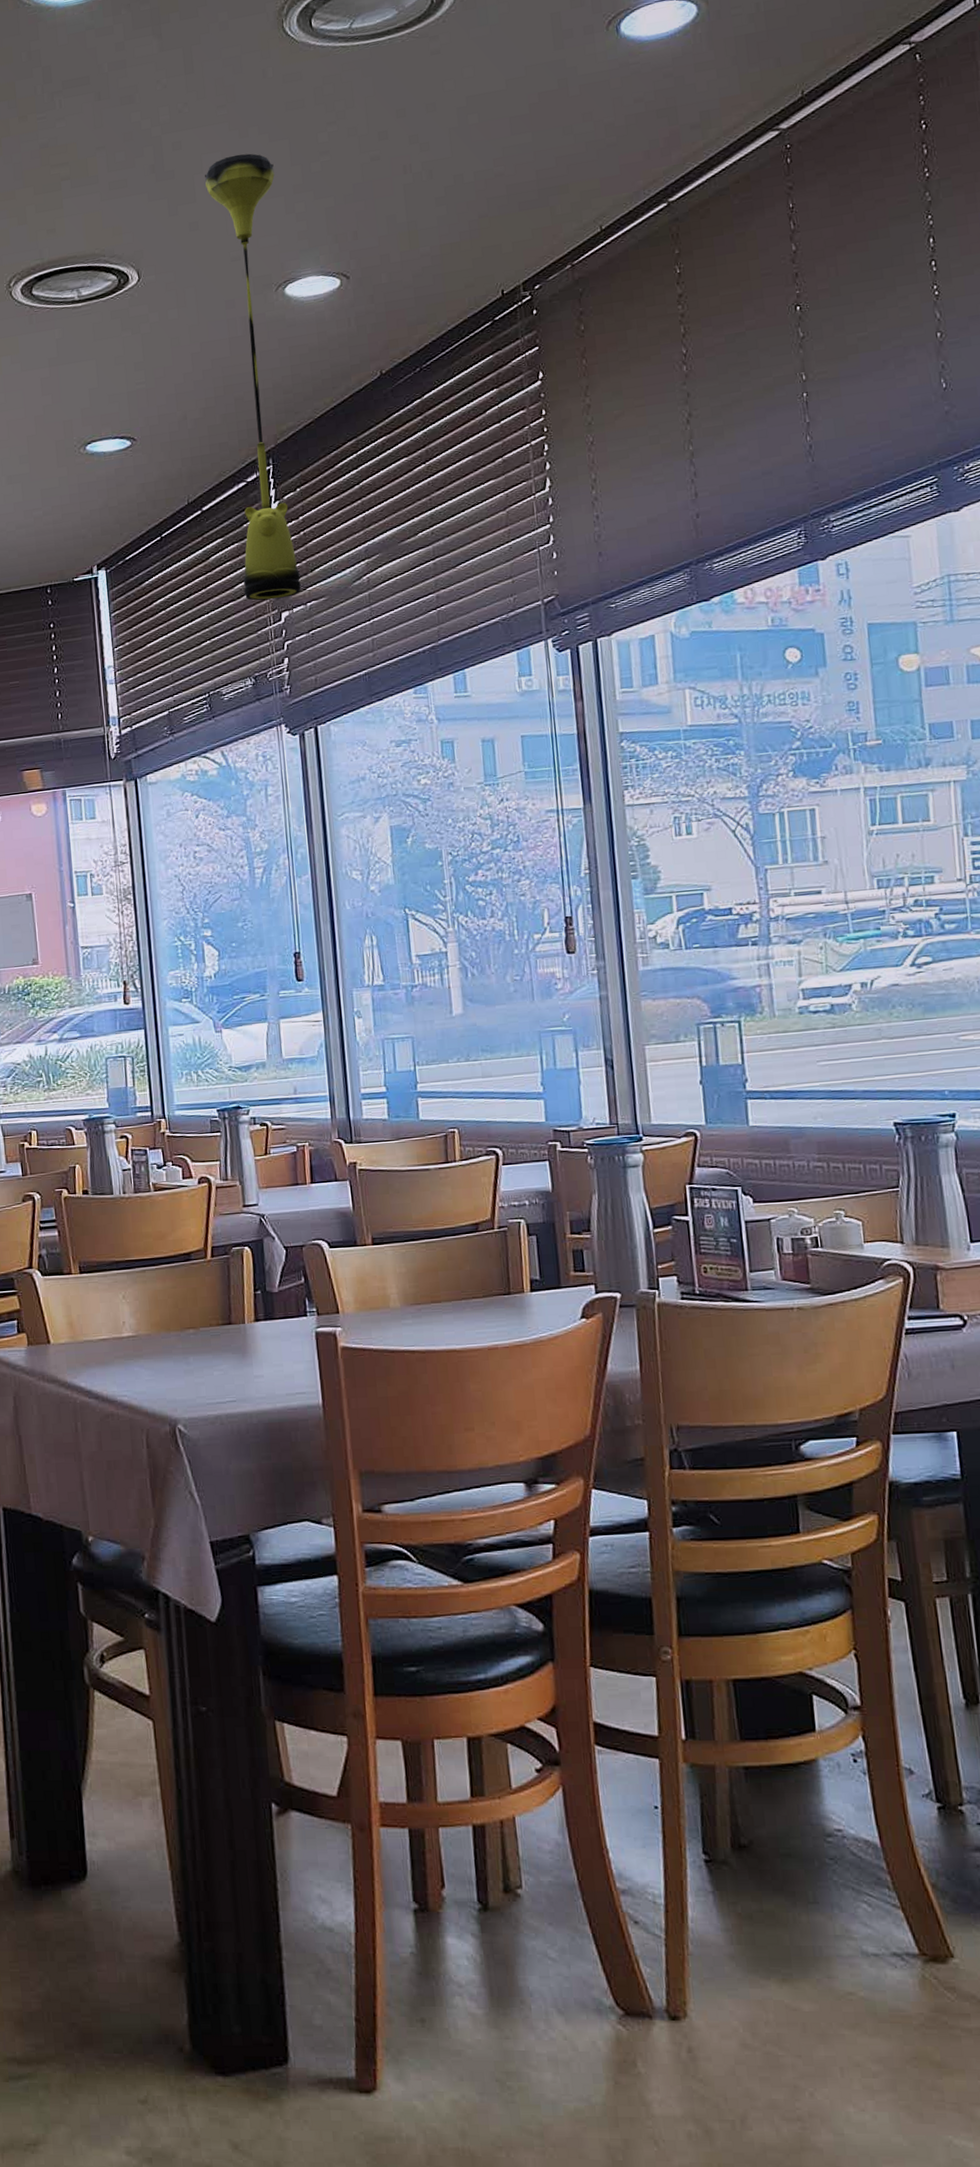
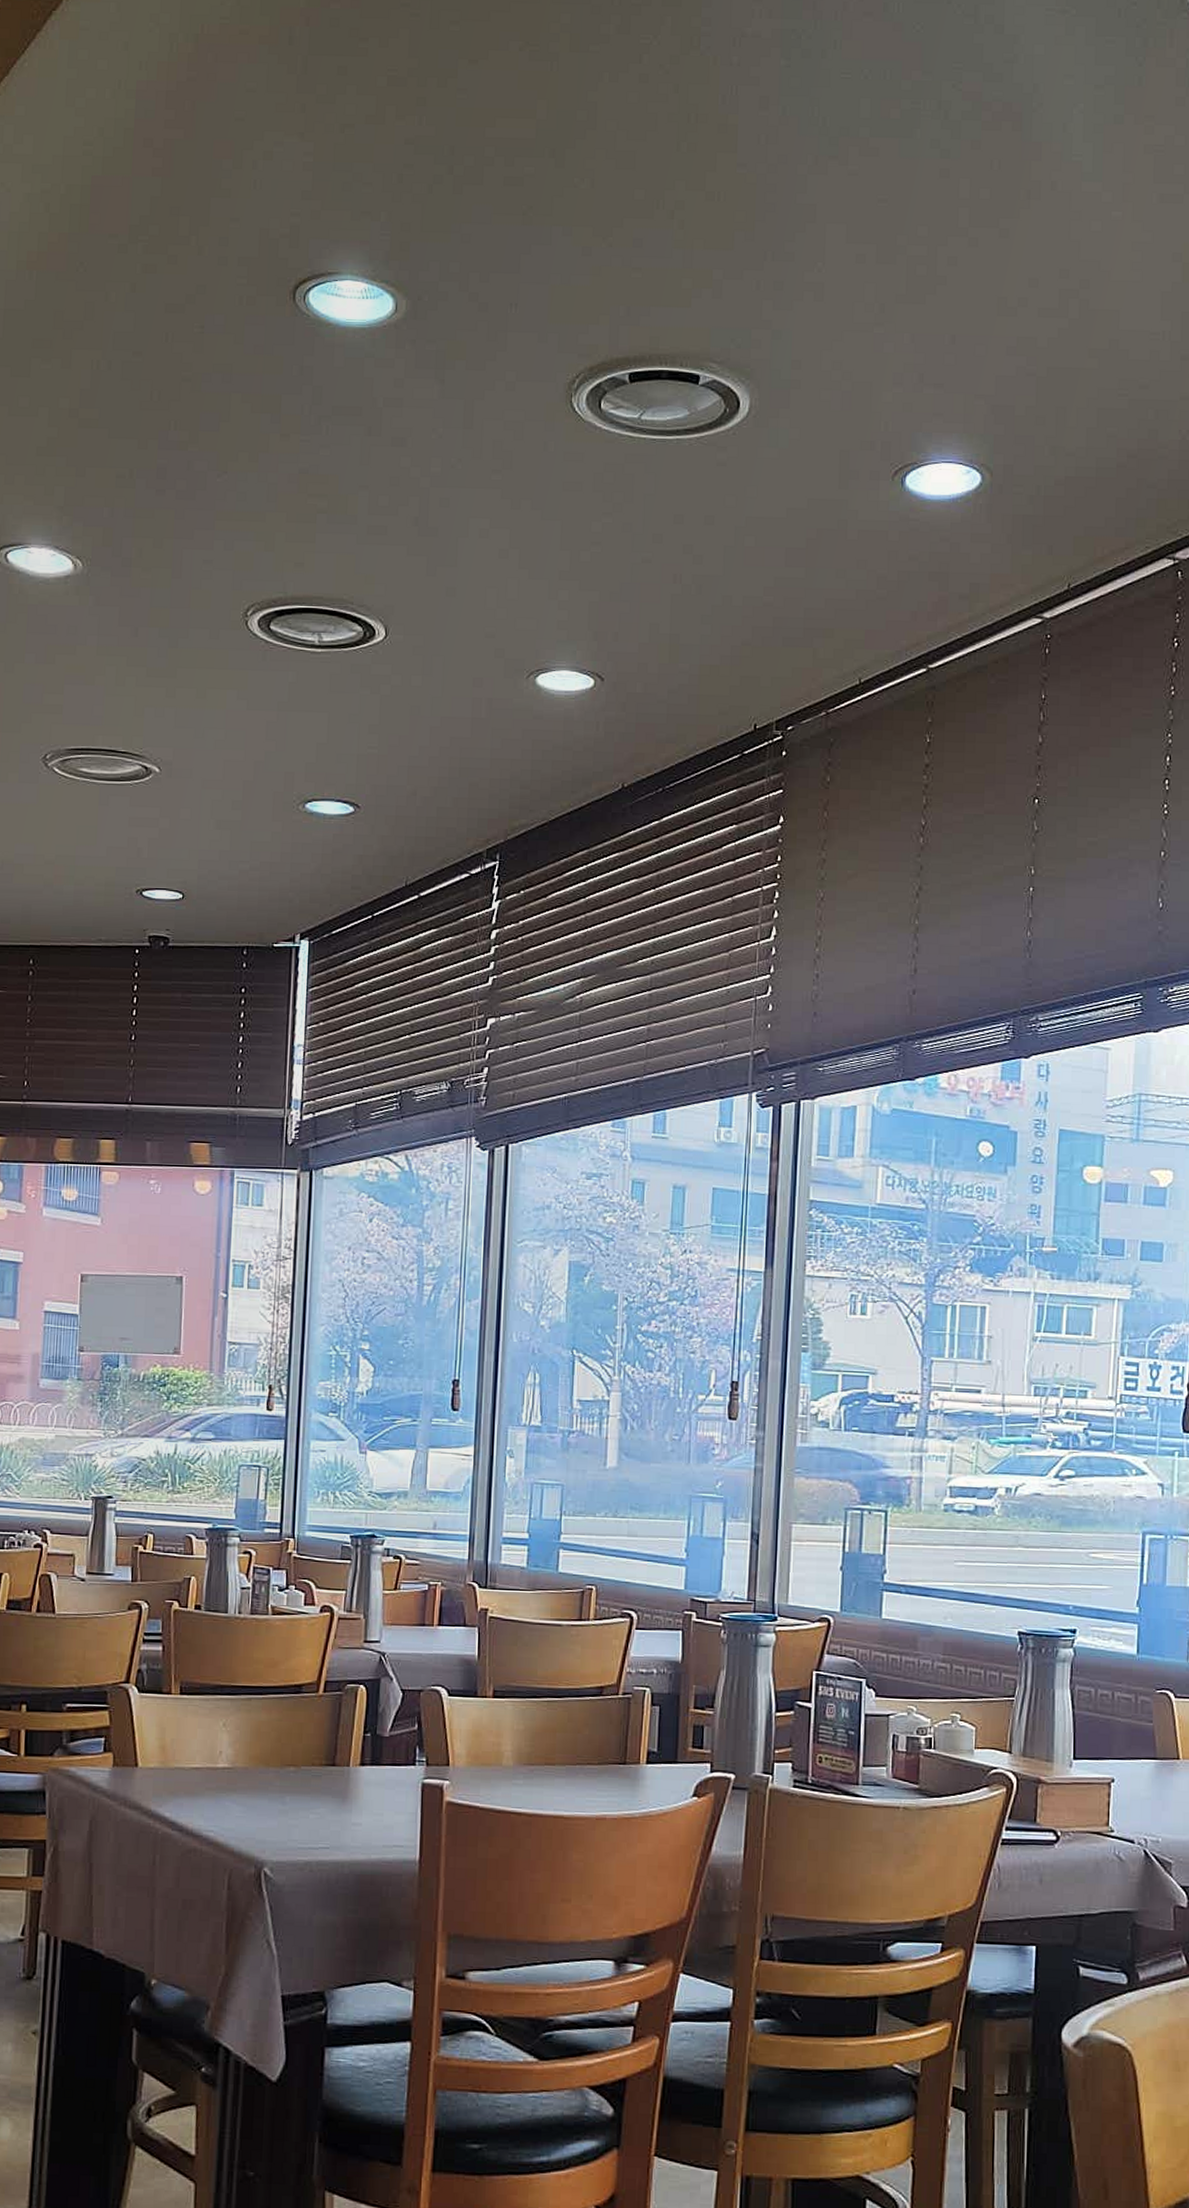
pendant light: present [205,153,301,601] -> none [451,525,542,1004]

